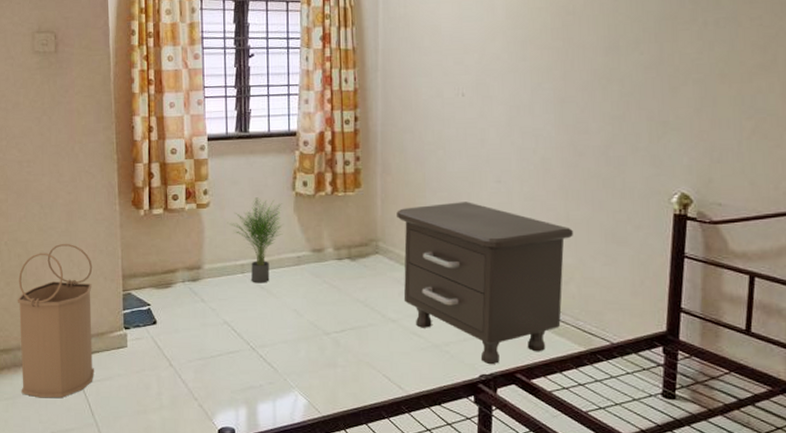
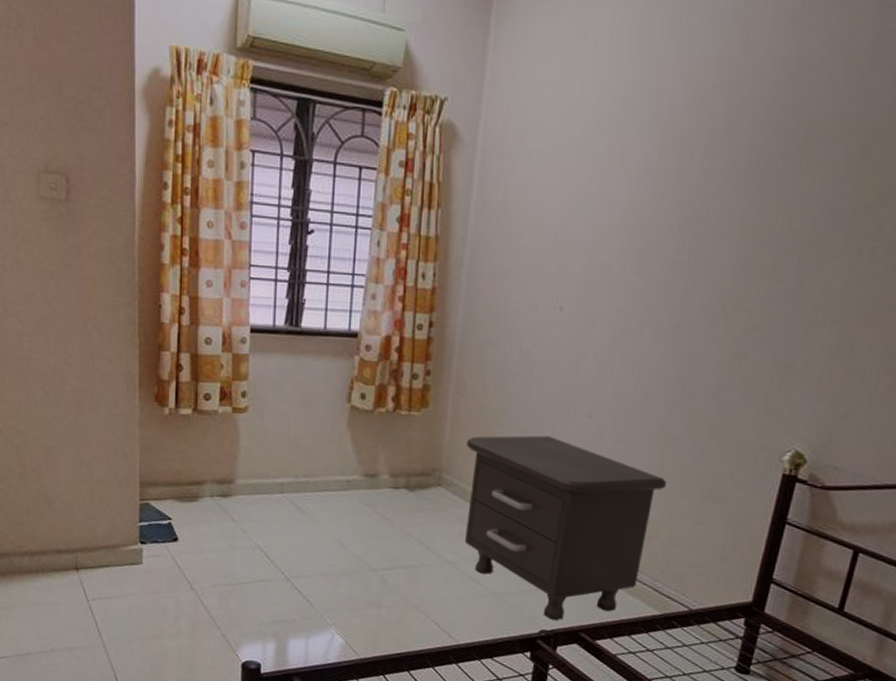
basket: present [17,243,94,398] -> none [14,437,105,613]
potted plant: present [229,197,283,283] -> none [270,406,334,507]

